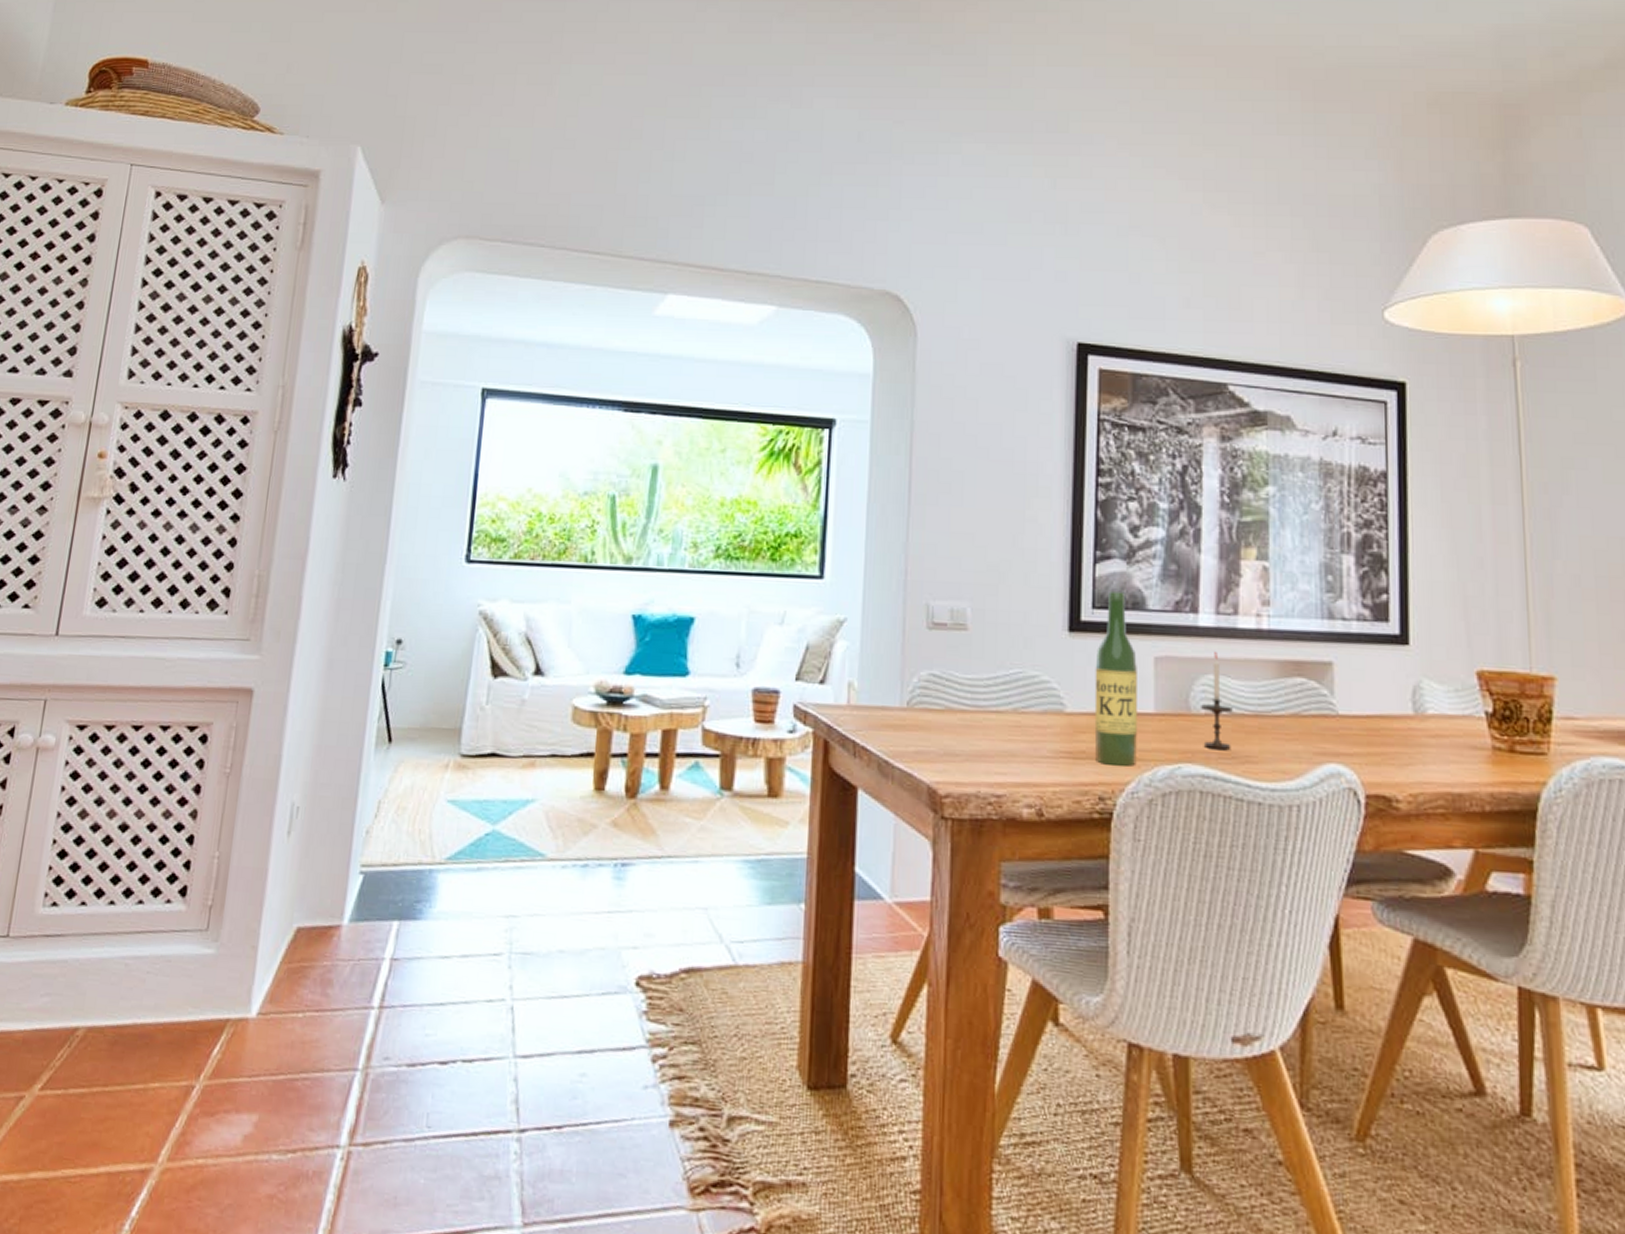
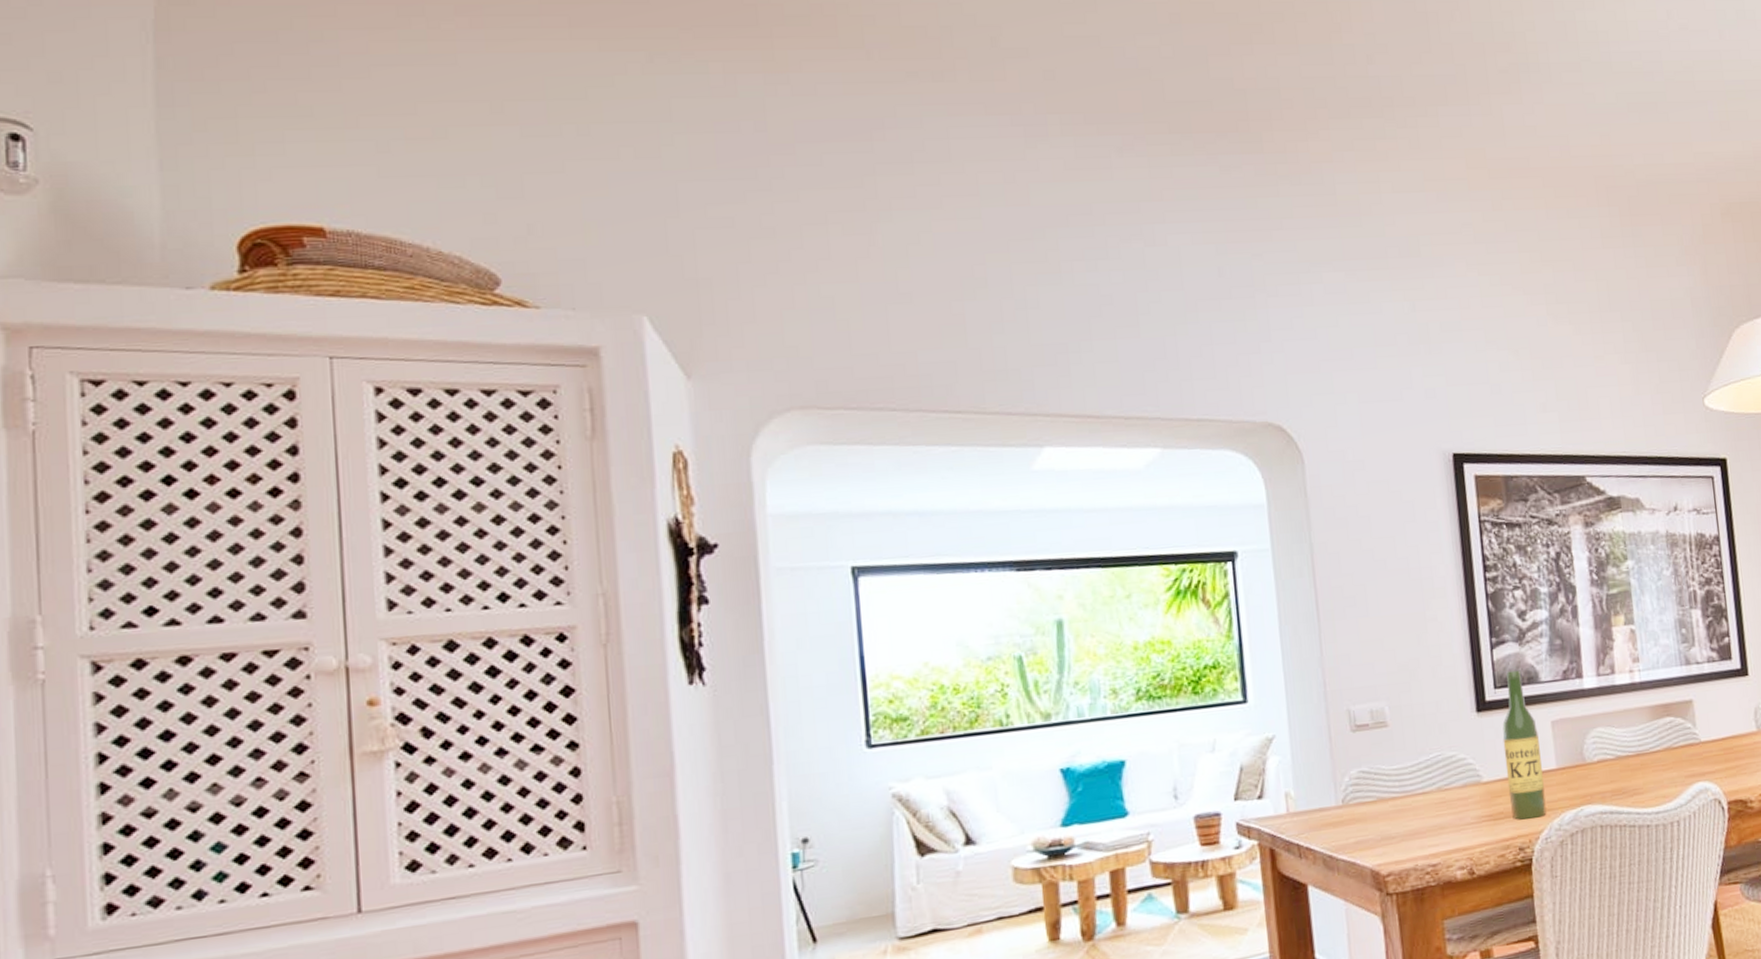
candlestick: present [1201,652,1233,749] -> none [1593,708,1621,789]

